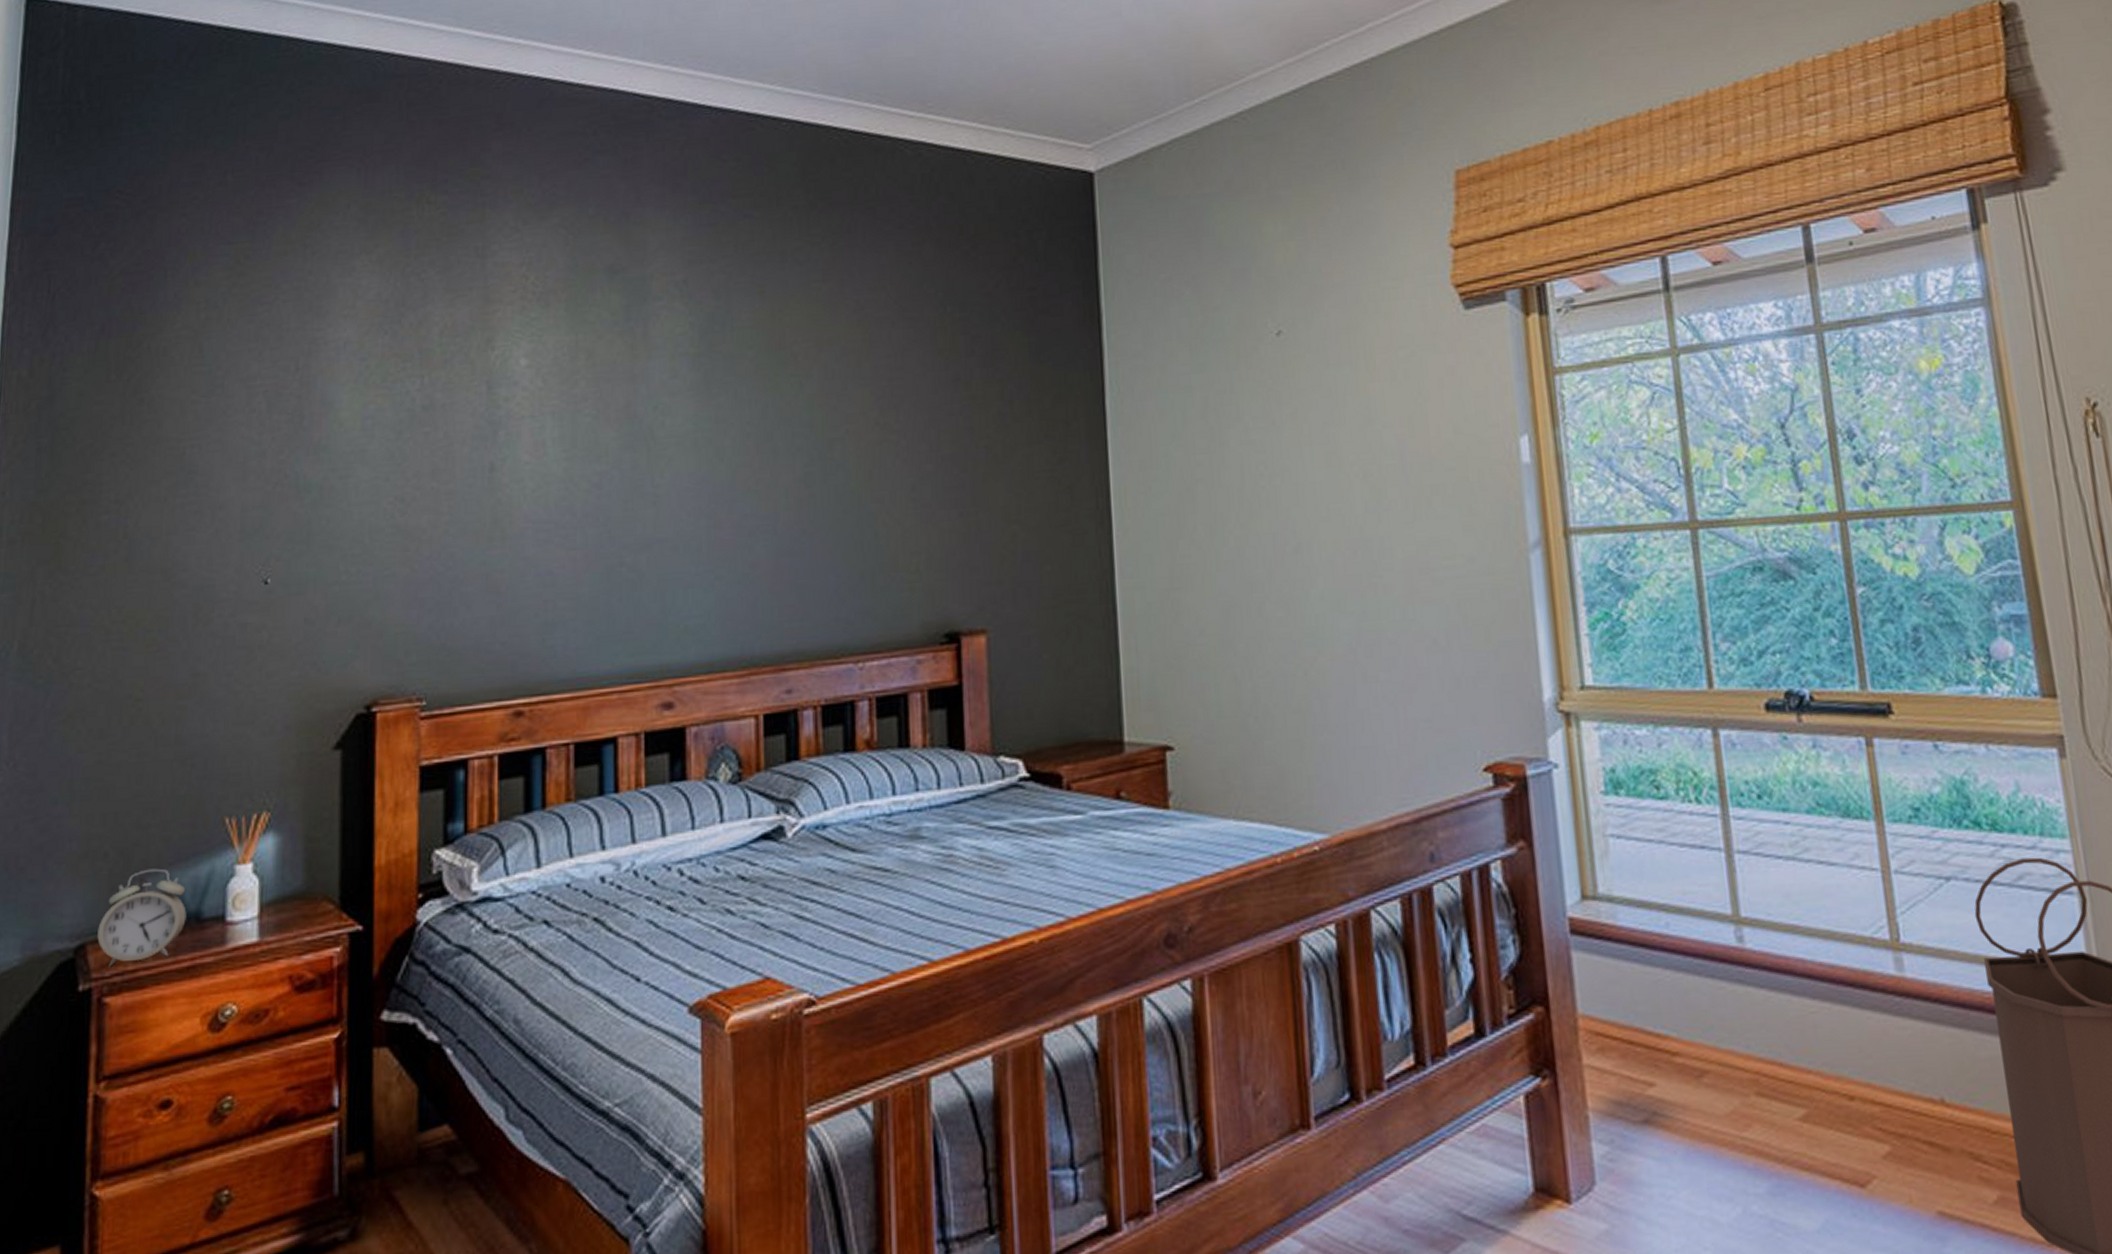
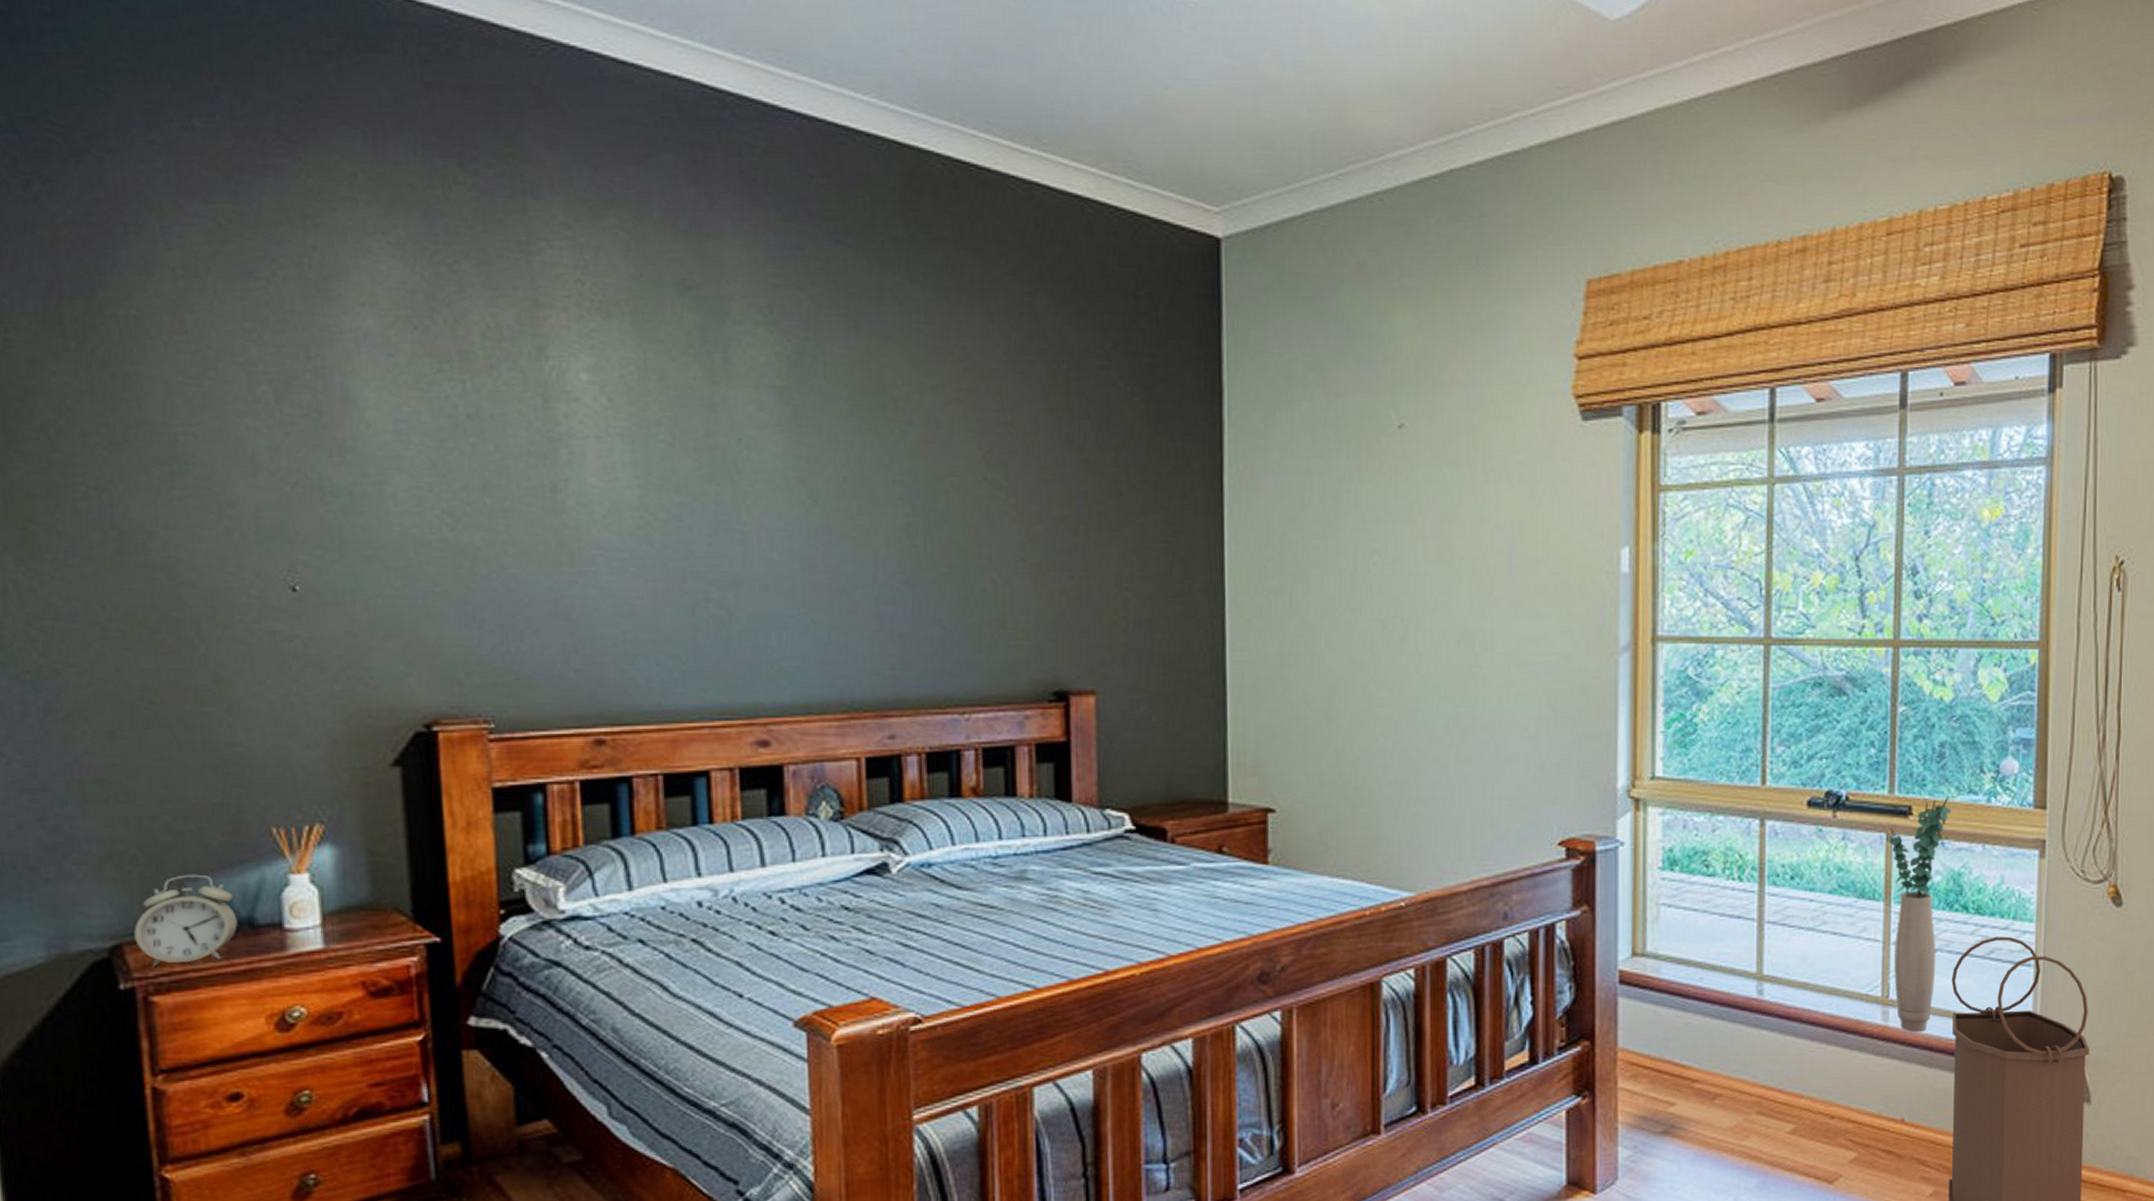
vase: none [1869,688,1956,985] -> present [1889,795,1952,1033]

